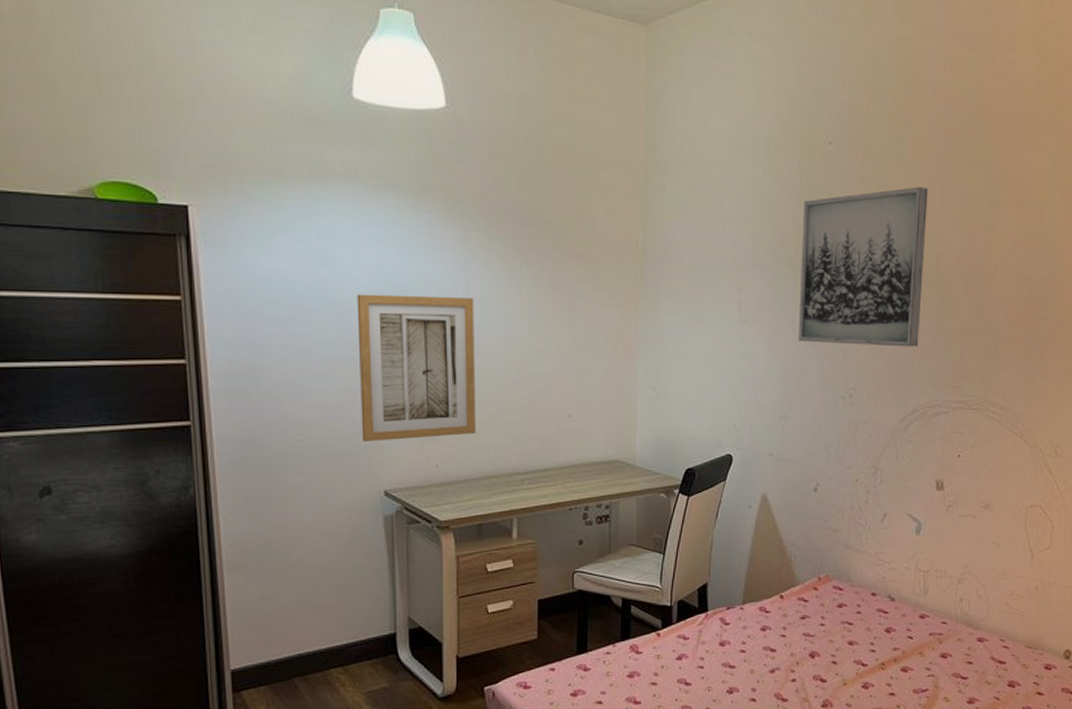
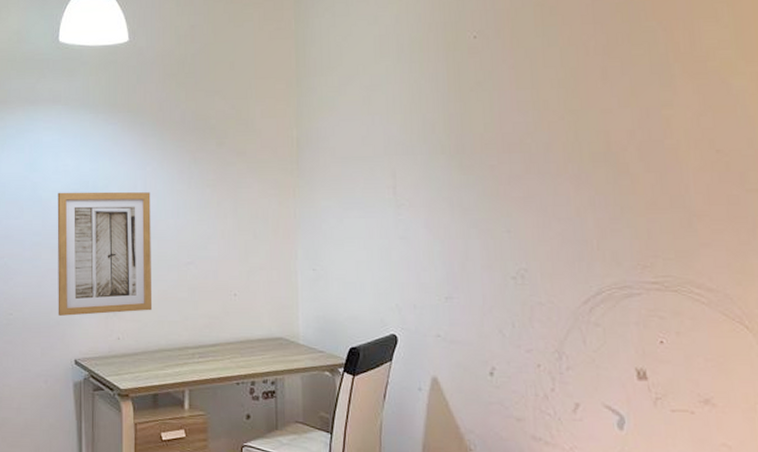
wall art: present [798,186,928,347] -> none [453,68,595,226]

